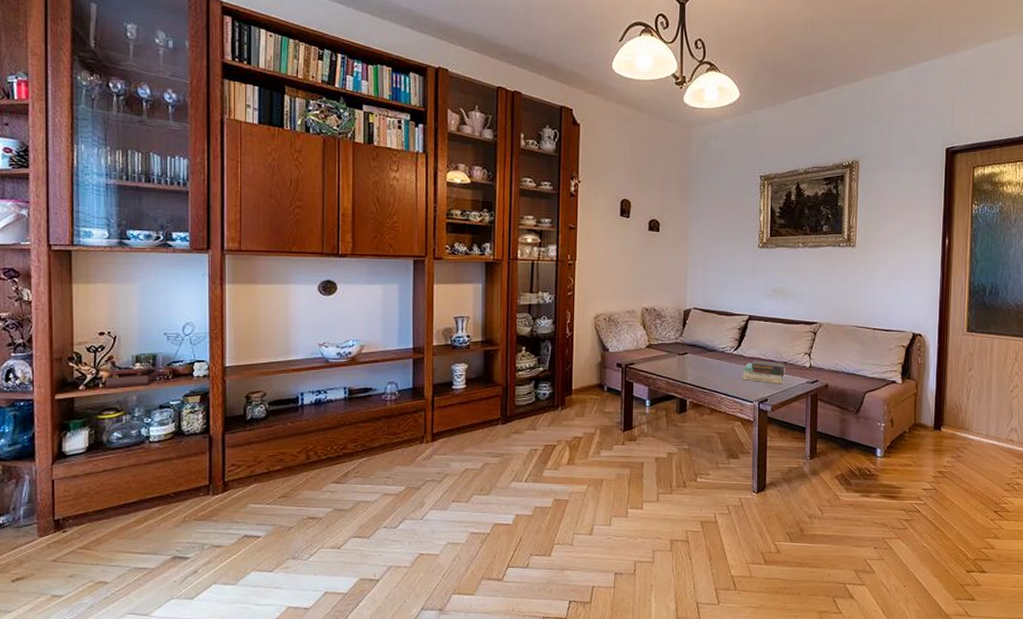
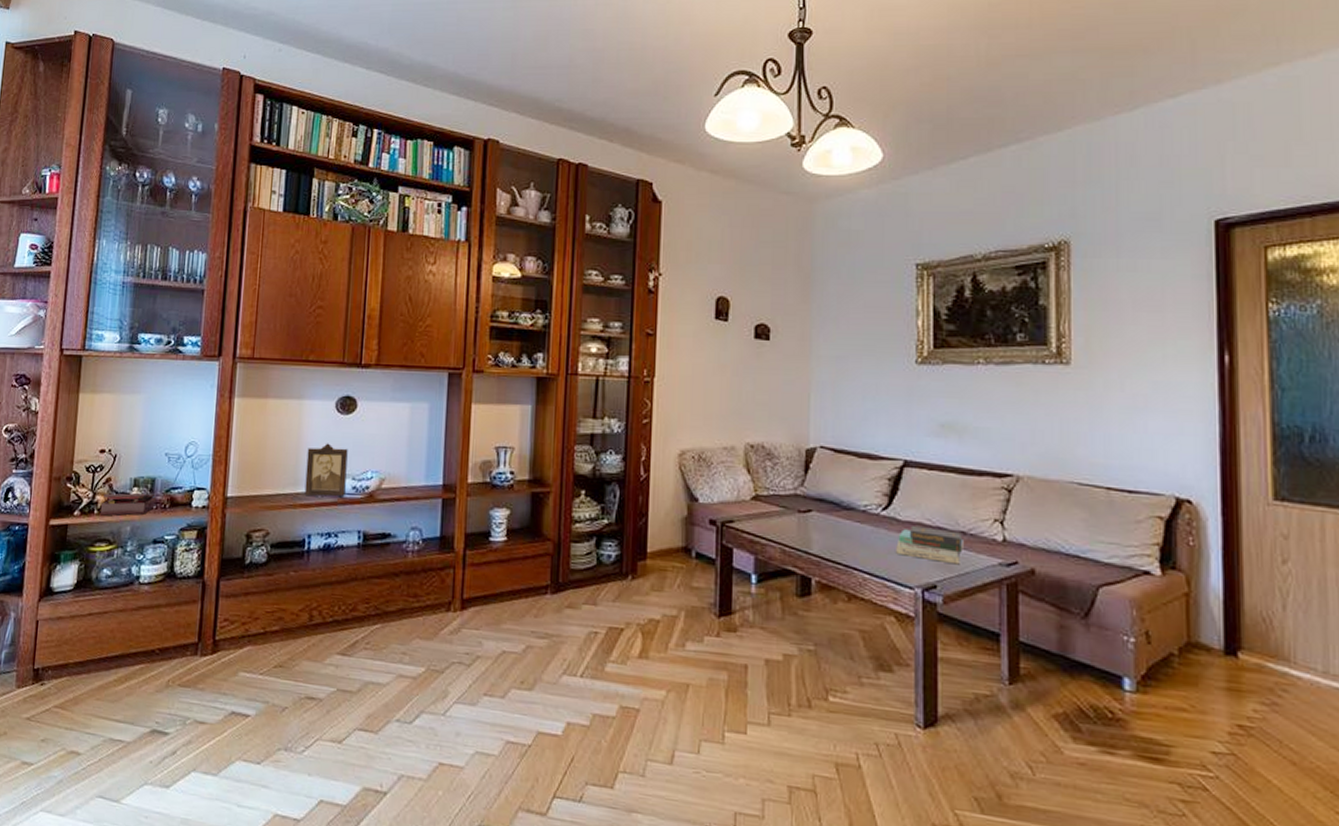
photo frame: none [295,319,331,363] -> present [304,443,348,497]

